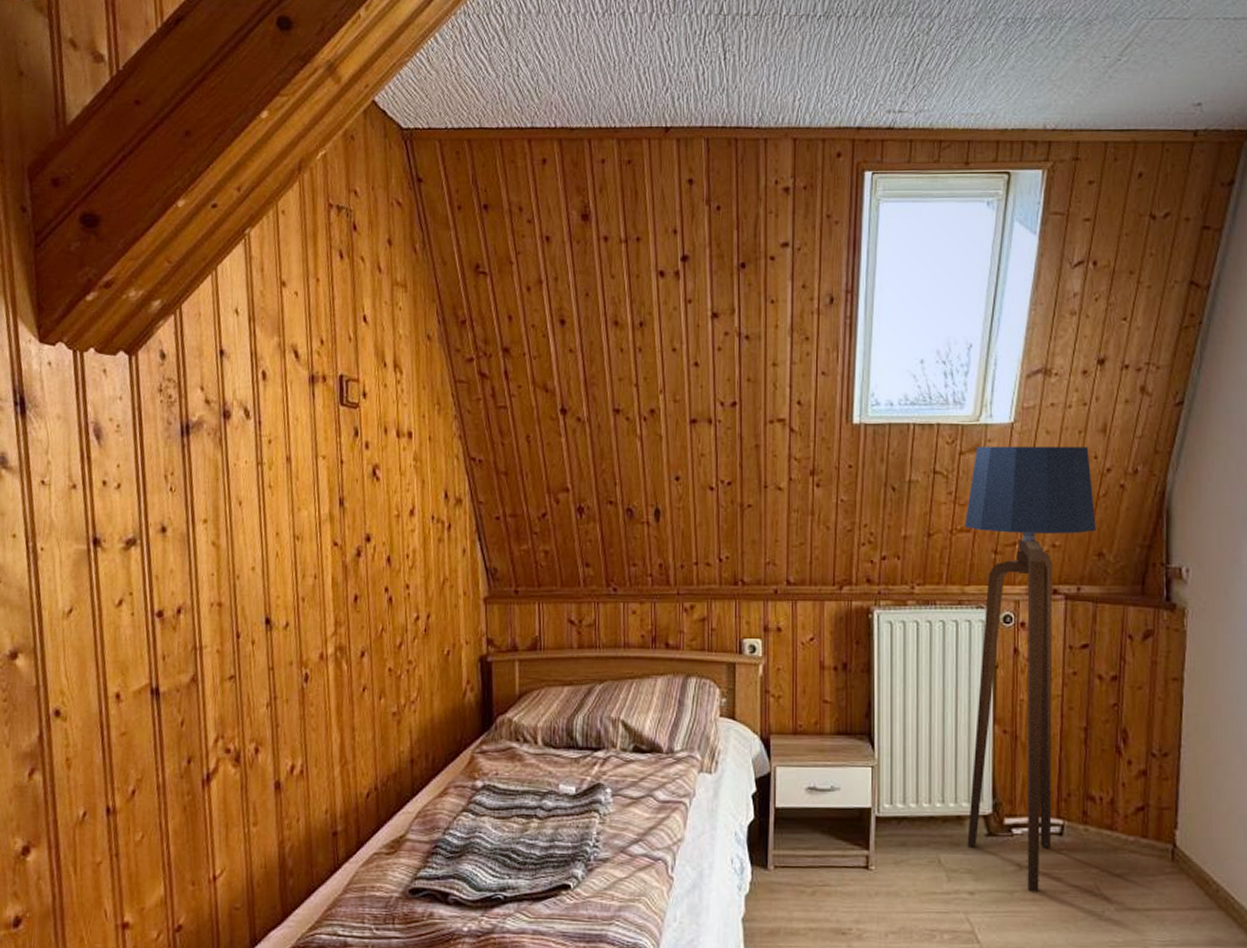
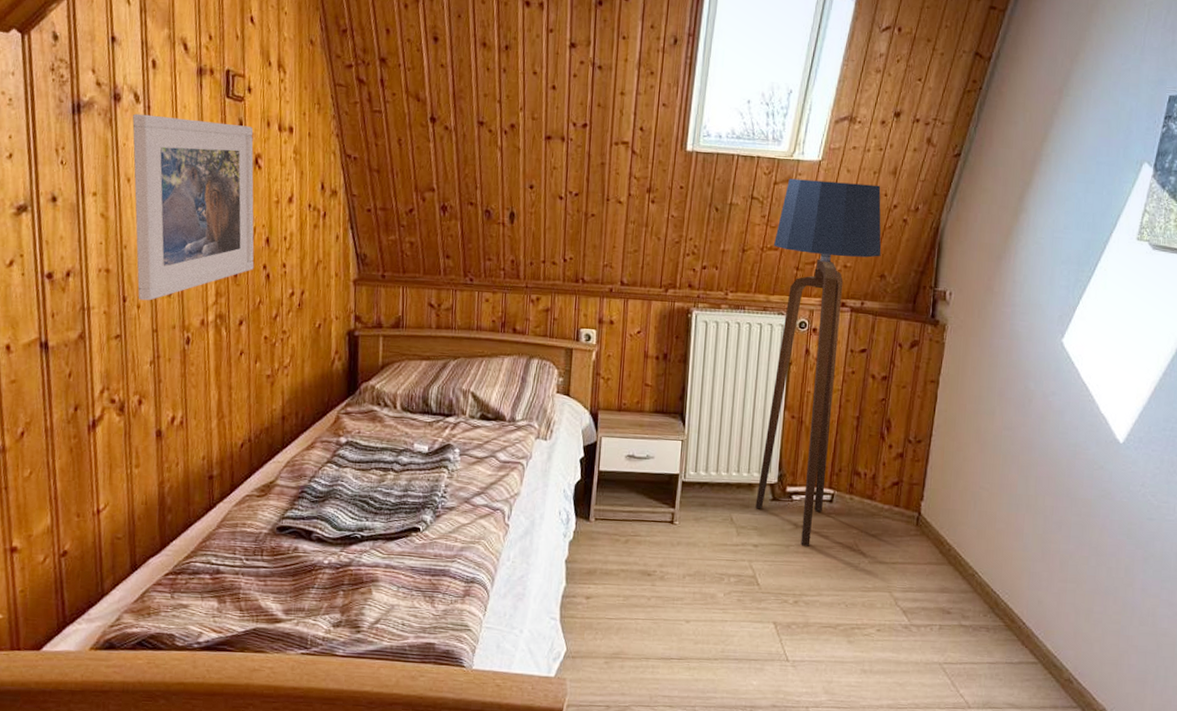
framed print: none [243,430,375,636] -> present [132,113,255,301]

